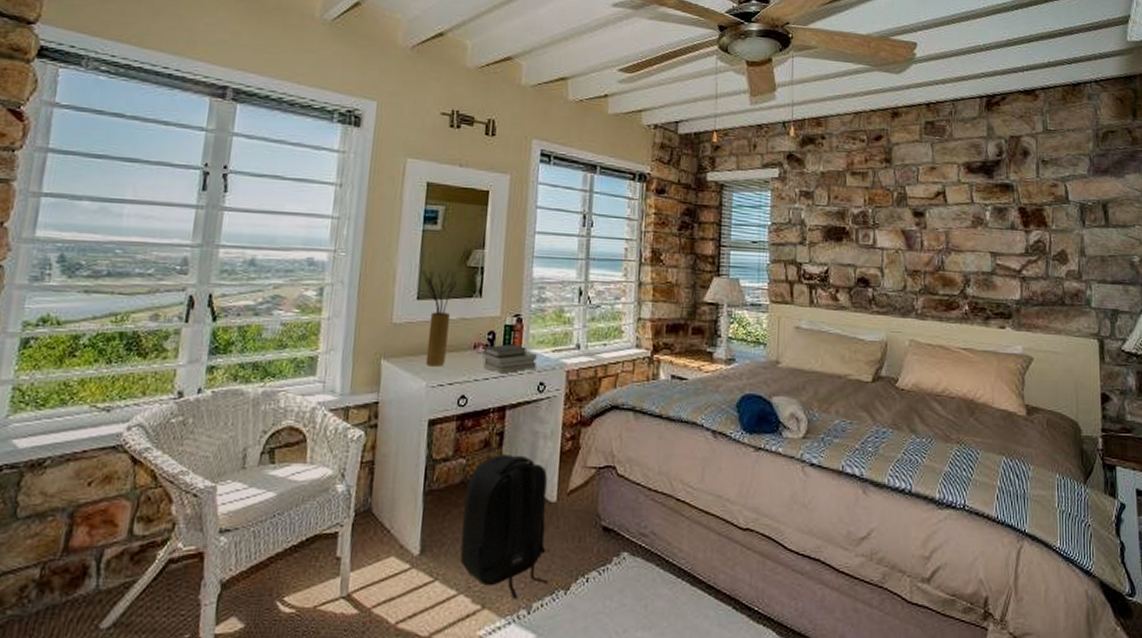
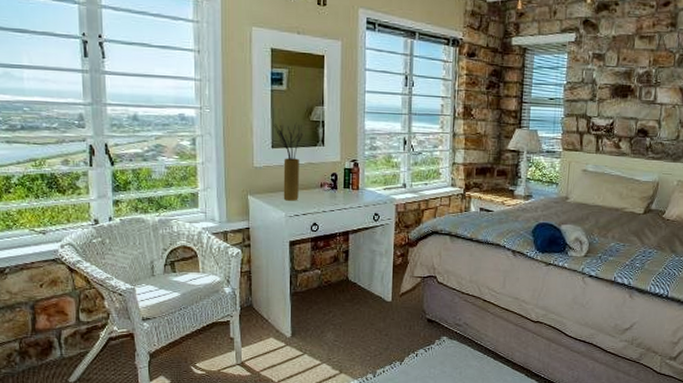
backpack: present [460,454,549,599] -> none [321,267,388,367]
books: present [483,344,537,374] -> none [328,183,372,207]

